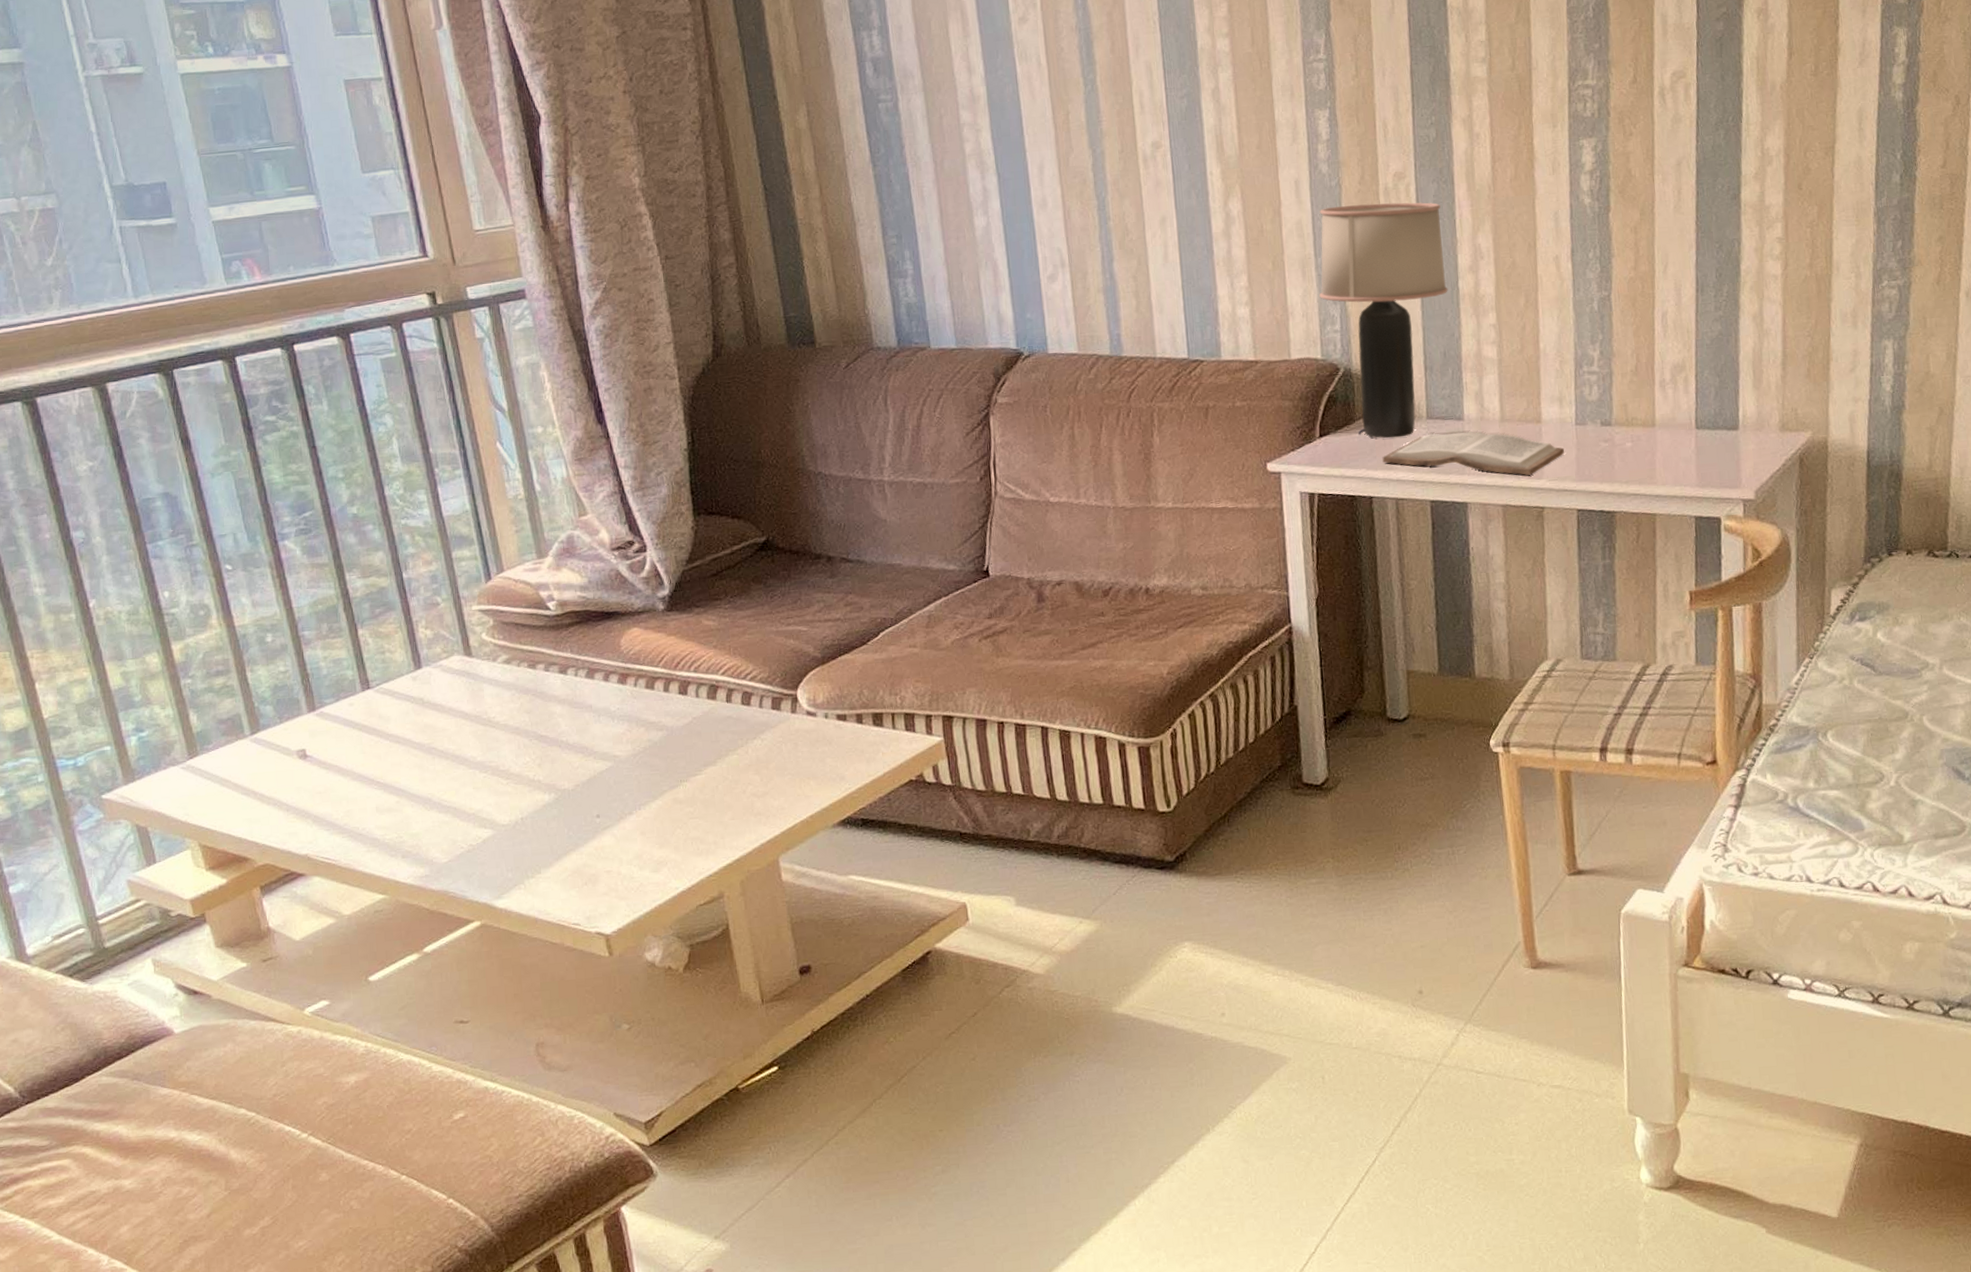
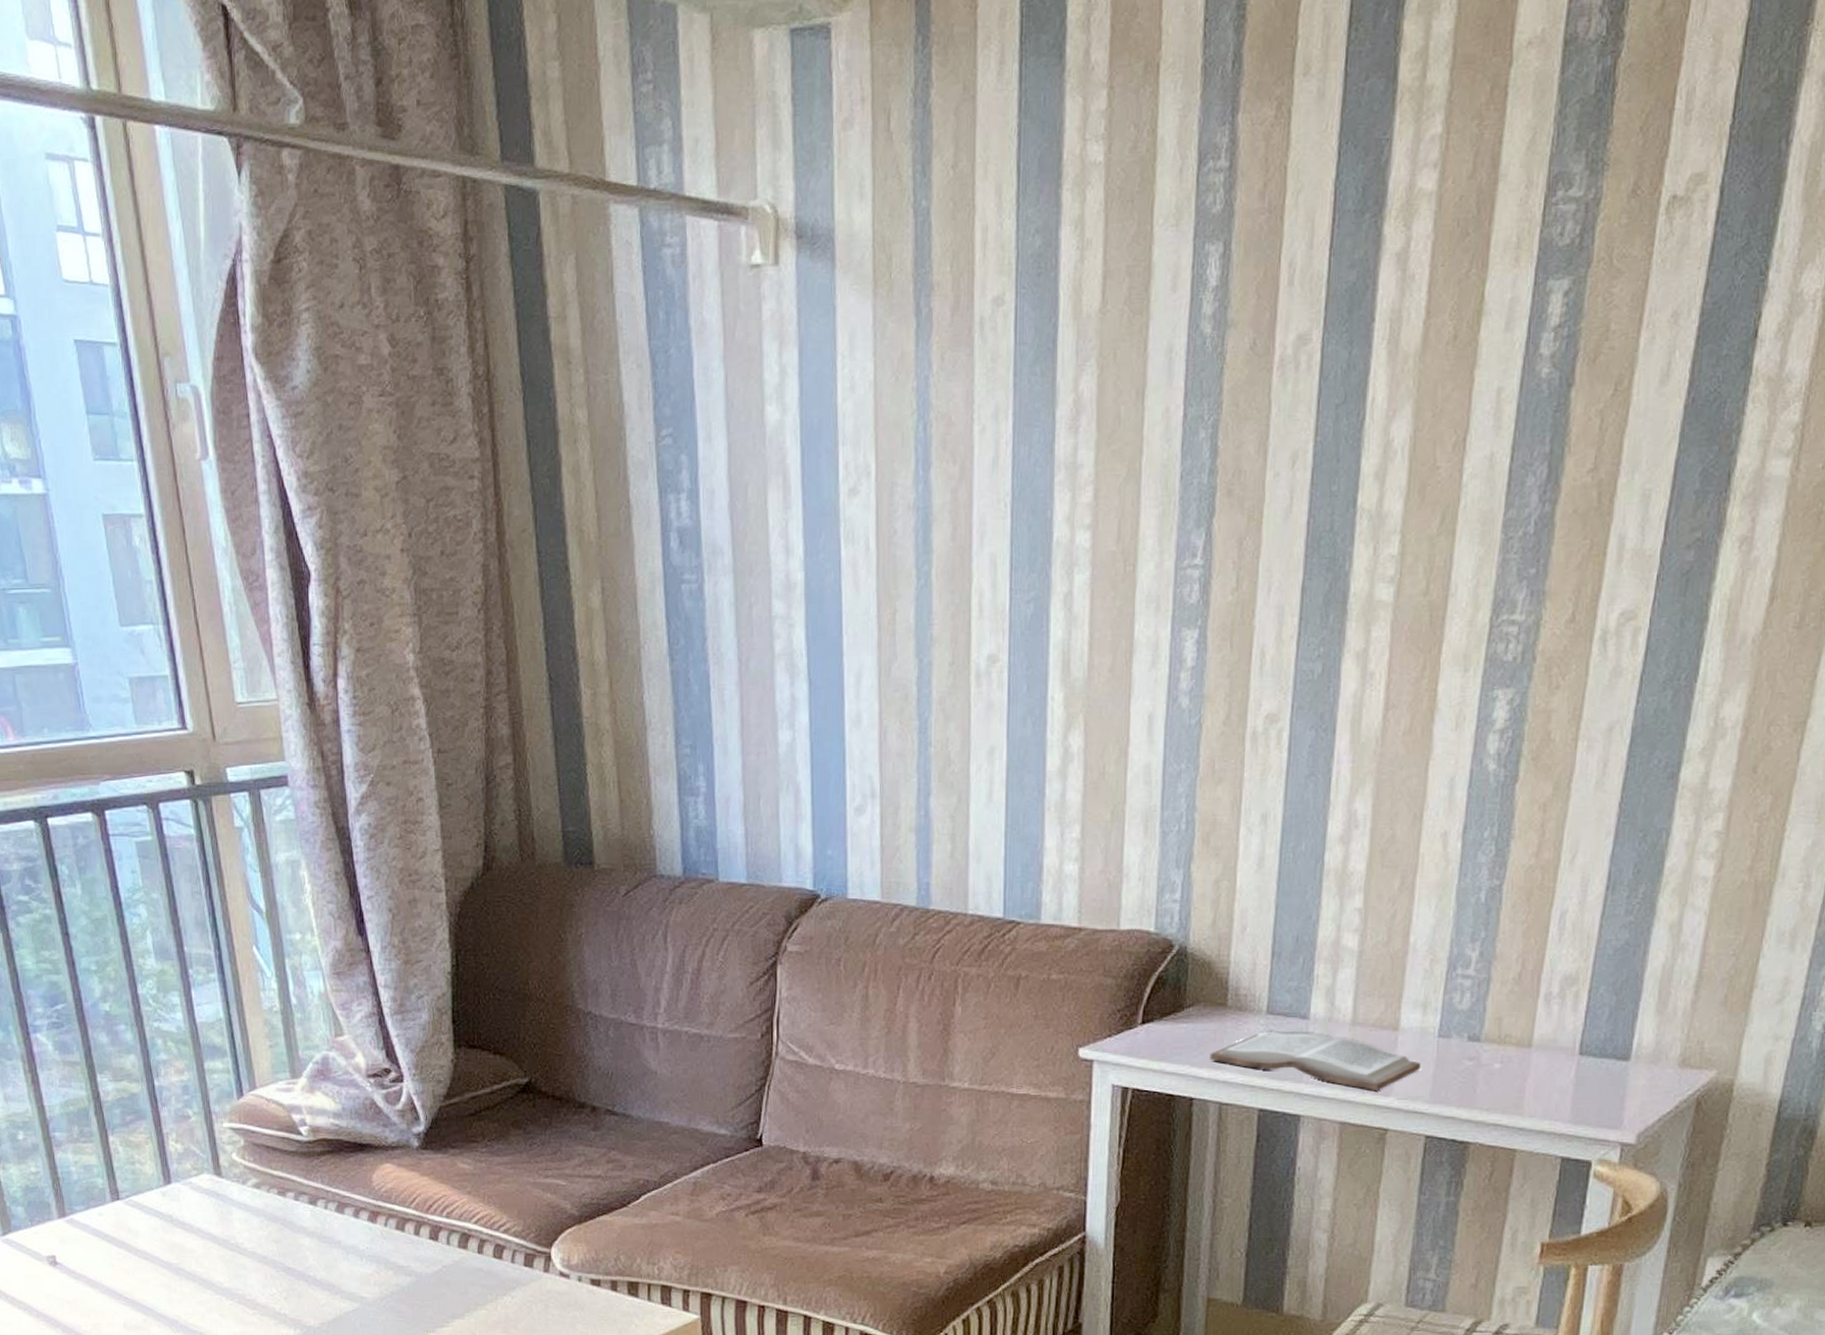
table lamp: present [1319,202,1448,438] -> none [1161,750,1316,1033]

